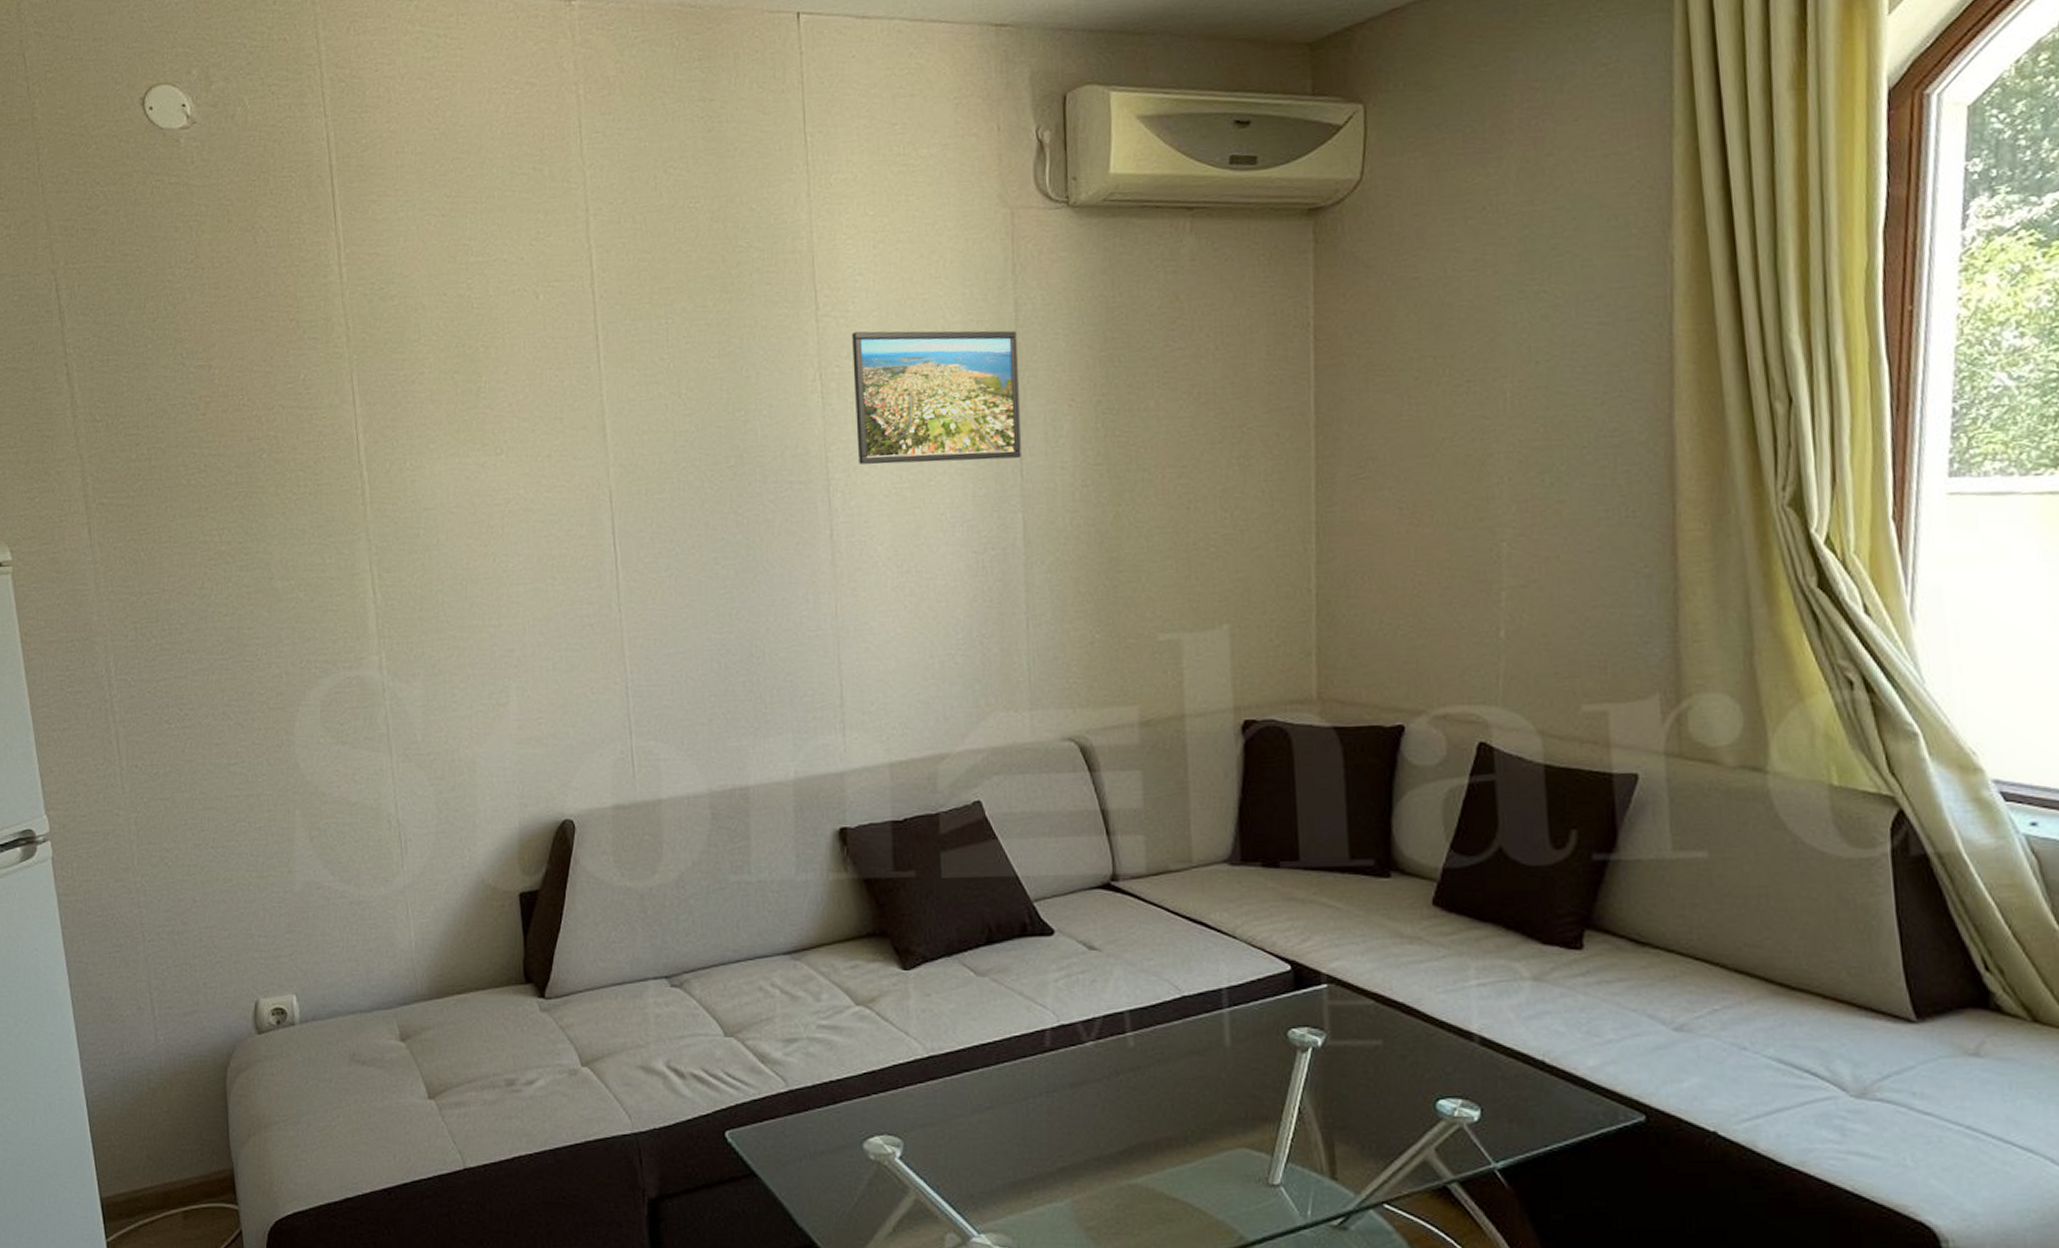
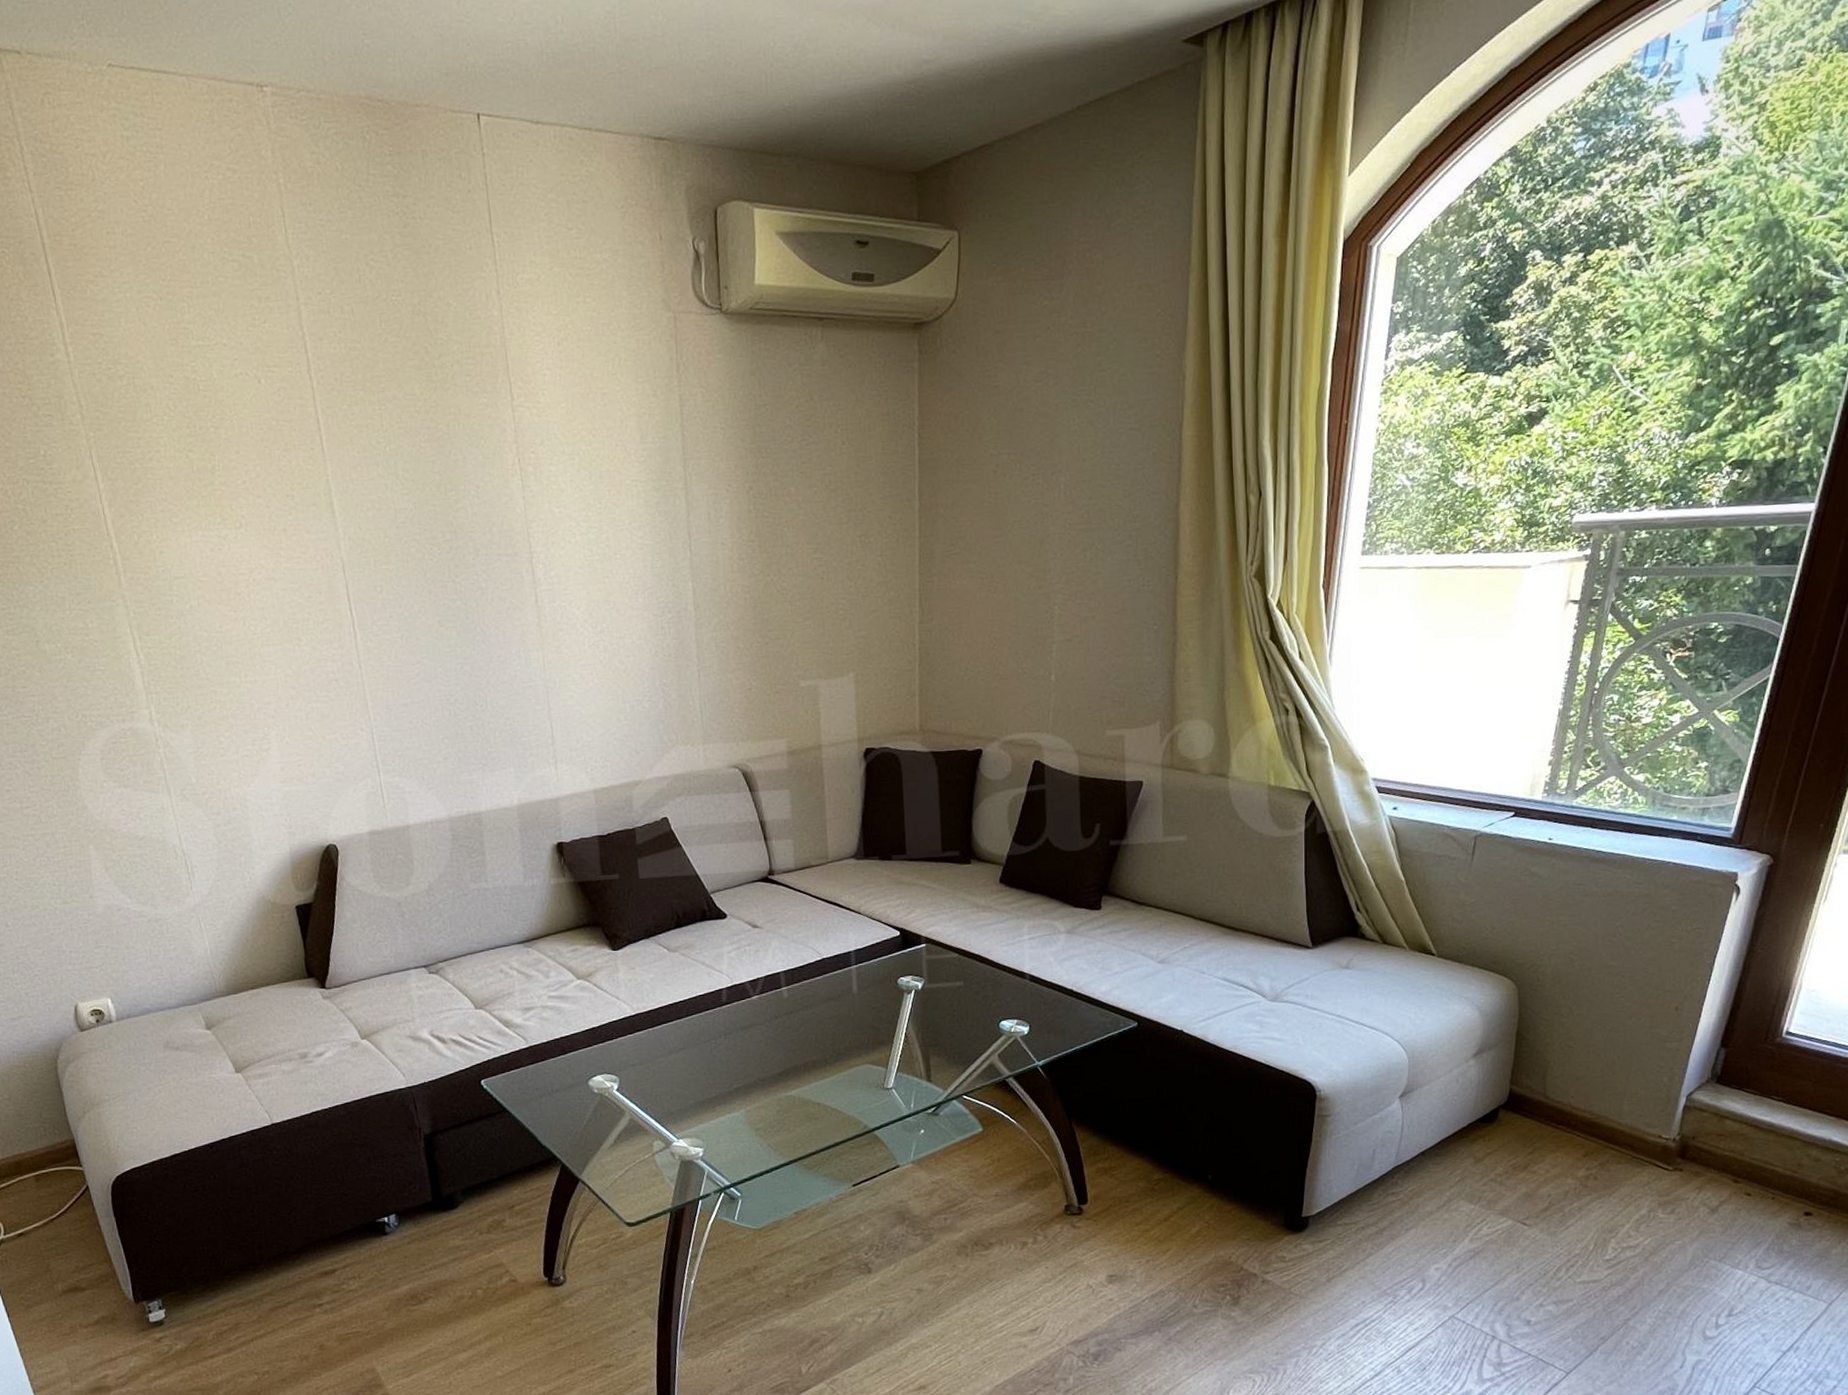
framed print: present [852,330,1021,465] -> none [544,421,690,540]

